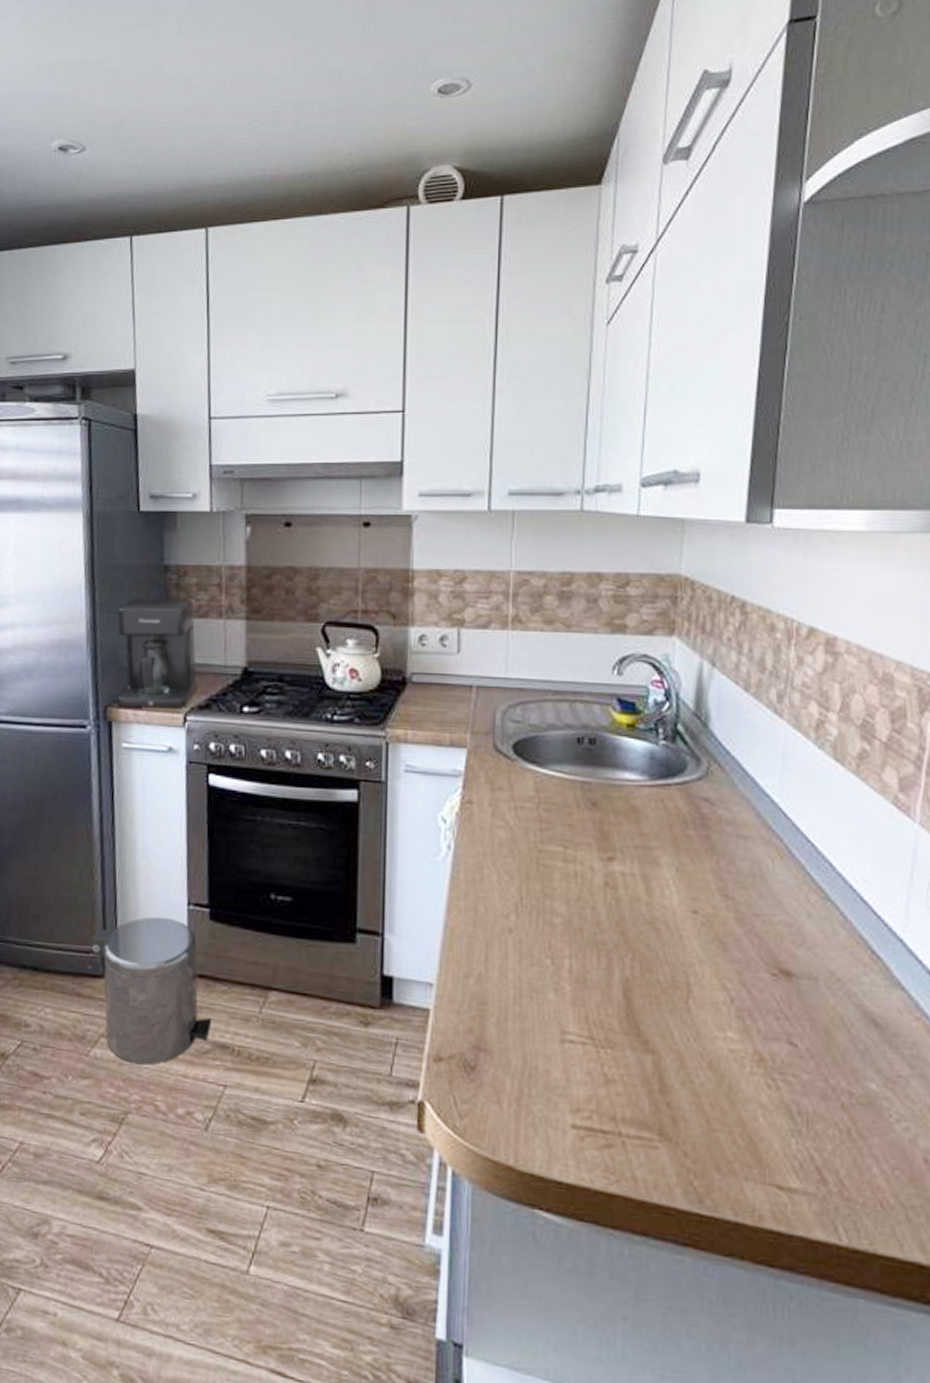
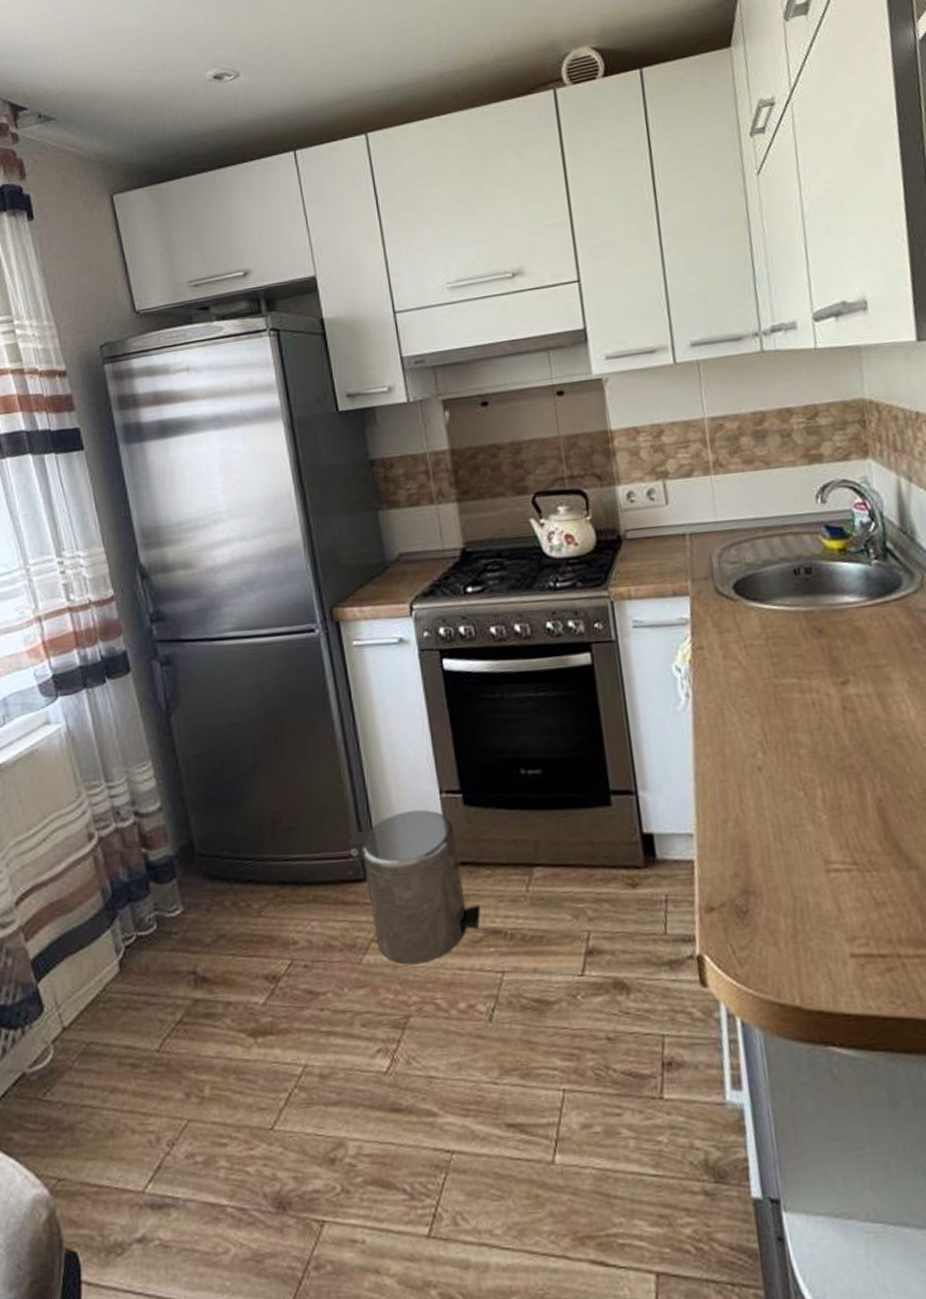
coffee maker: present [117,598,198,709] -> none [330,489,420,605]

